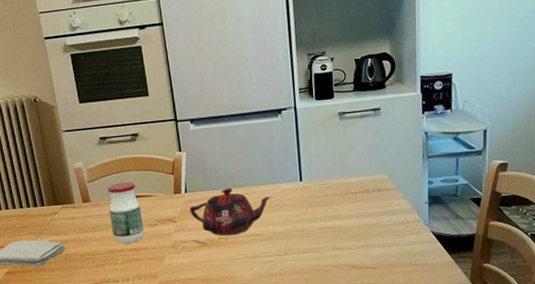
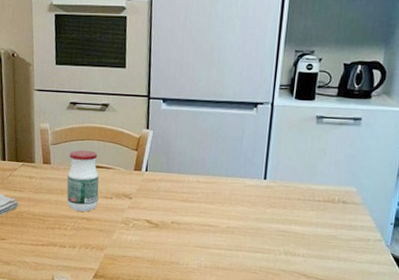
teapot: present [190,188,272,236] -> none [147,174,232,222]

